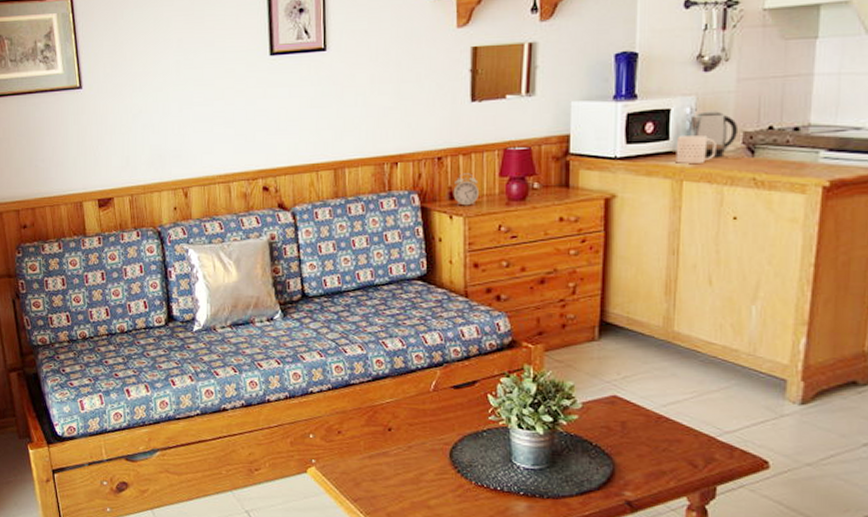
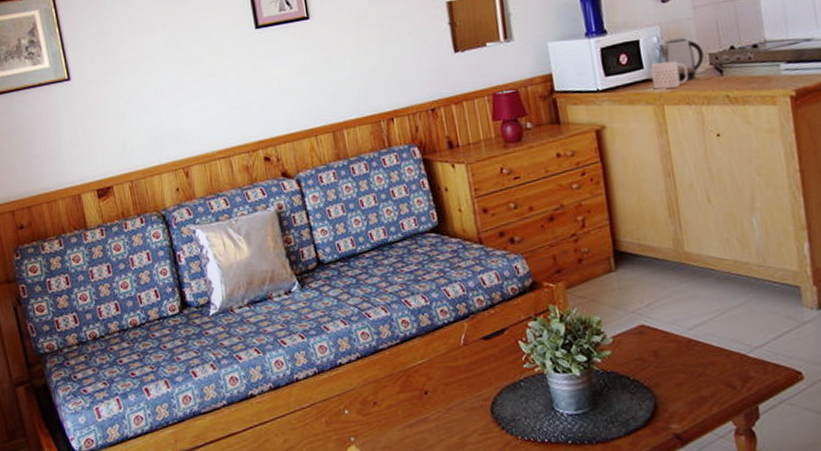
alarm clock: present [453,173,480,206] -> none [451,120,477,154]

